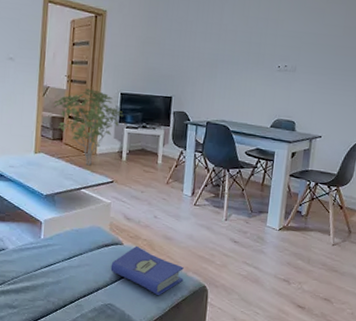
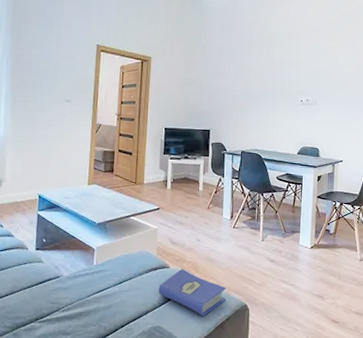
shrub: present [53,89,123,166] -> none [105,125,168,195]

